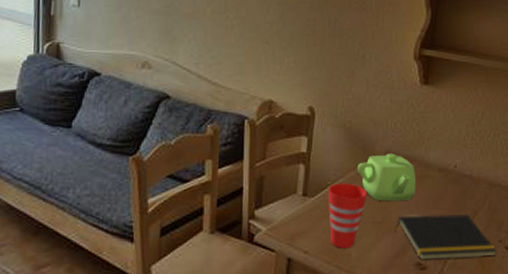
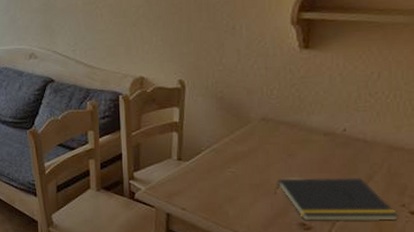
cup: present [328,183,367,249] -> none [203,148,243,207]
teapot: present [357,153,416,202] -> none [231,119,298,165]

